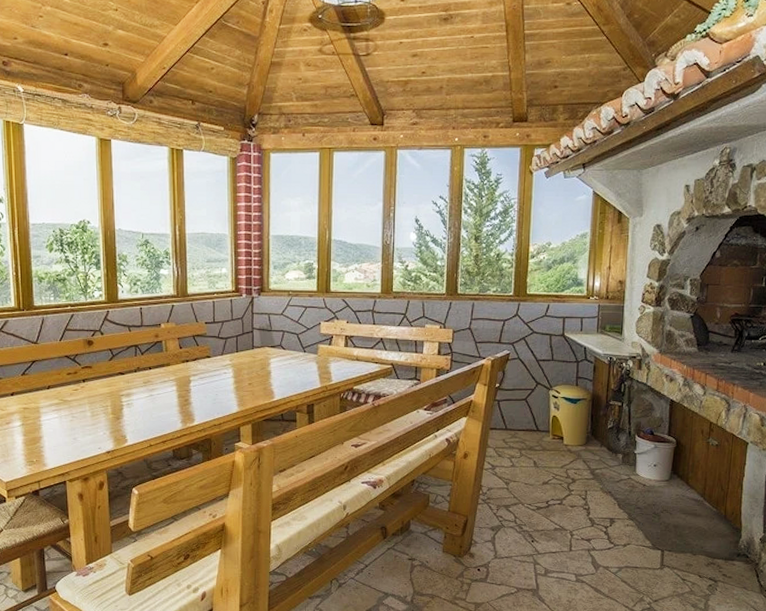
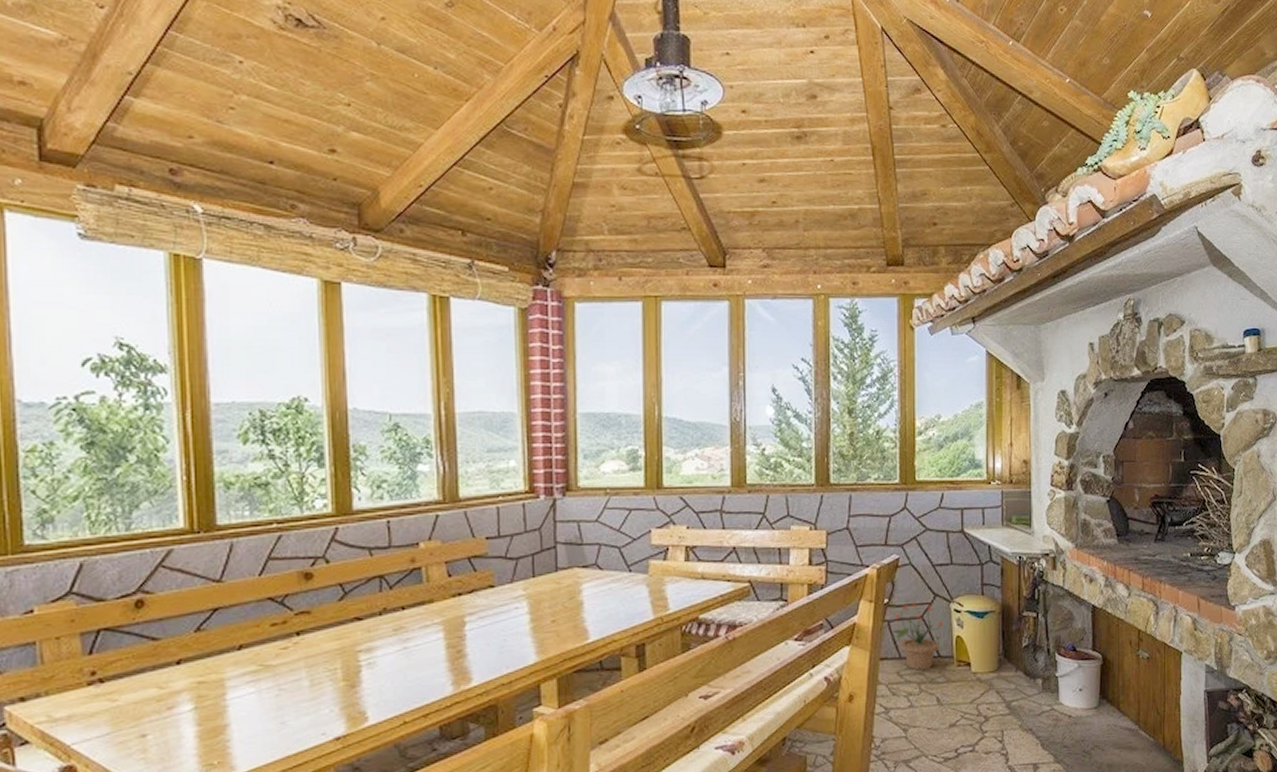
potted plant: none [499,388,544,440] -> present [890,602,944,671]

